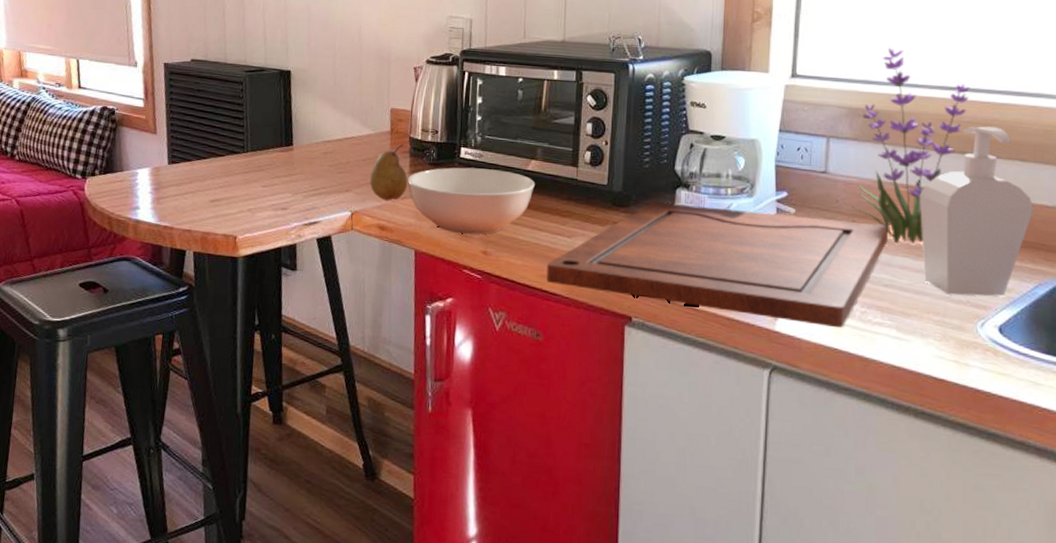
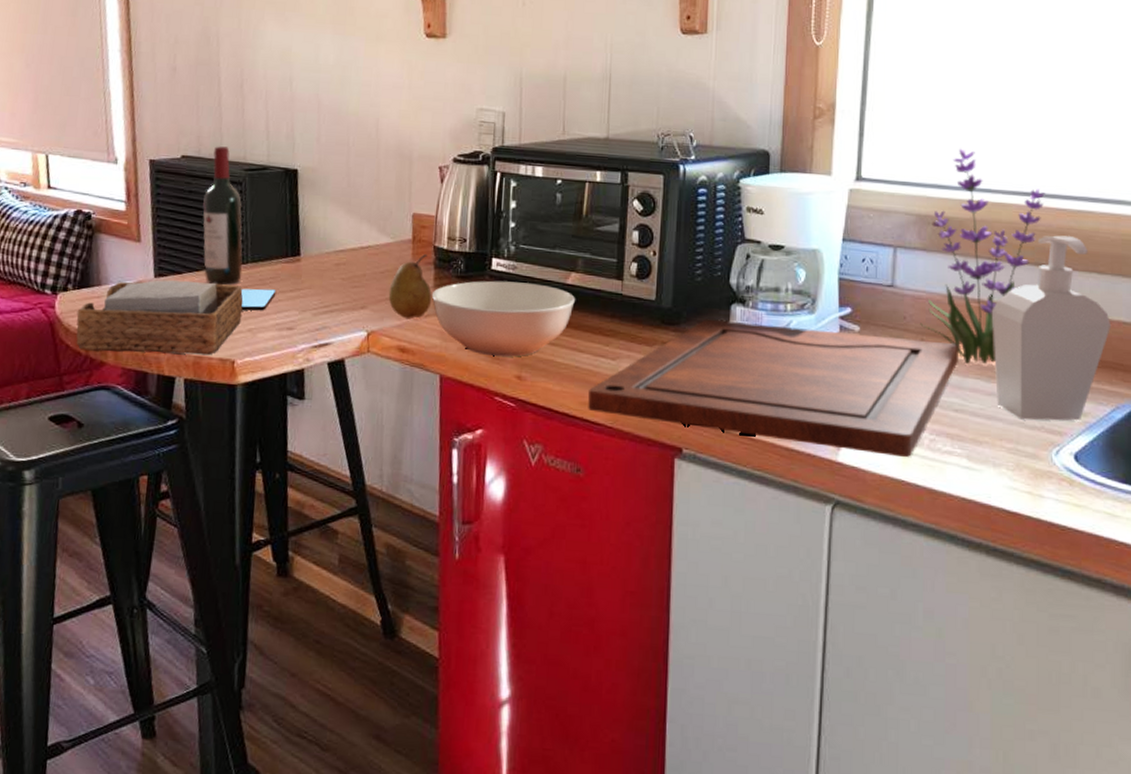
napkin holder: none [102,166,244,232] -> present [76,280,244,355]
wine bottle: none [209,50,243,171] -> present [203,145,243,285]
mobile phone: none [241,174,273,194] -> present [240,288,277,311]

